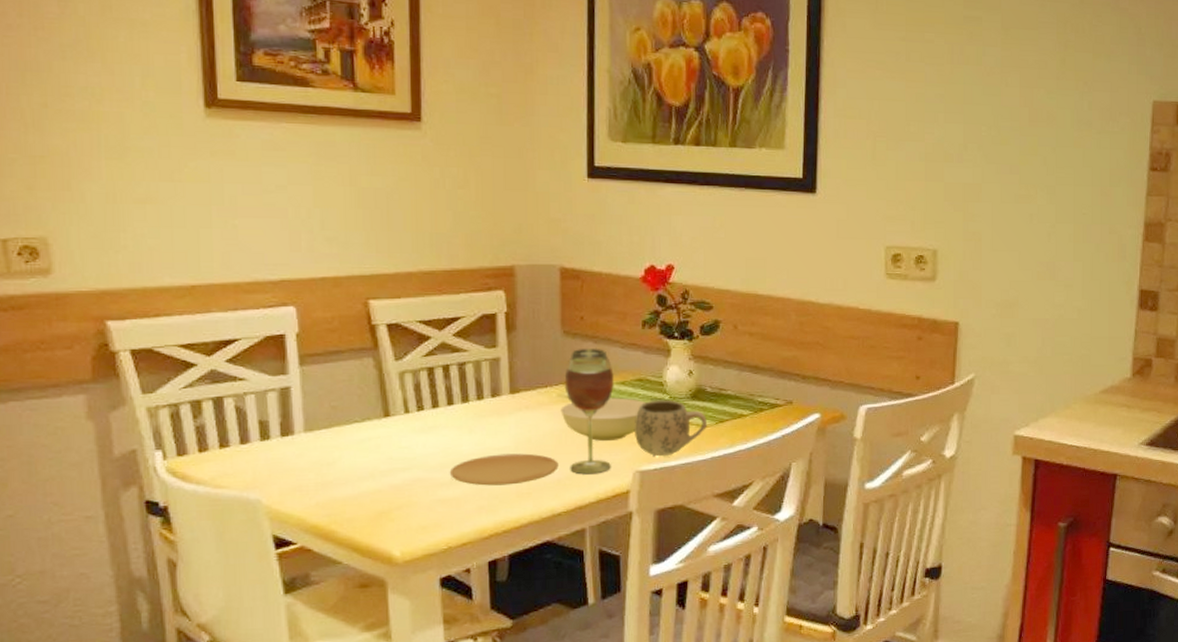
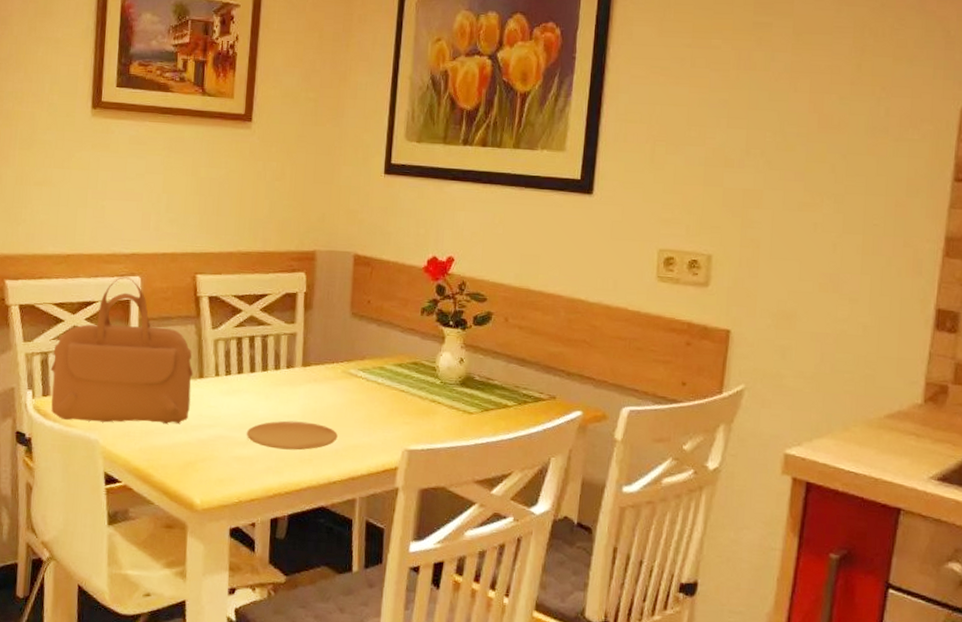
handbag: none [185,308,377,480] -> present [51,277,194,424]
bowl: present [560,398,645,441] -> none [343,378,418,419]
wineglass: present [564,347,614,474] -> none [347,330,393,448]
mug: present [635,399,708,457] -> none [406,383,474,439]

